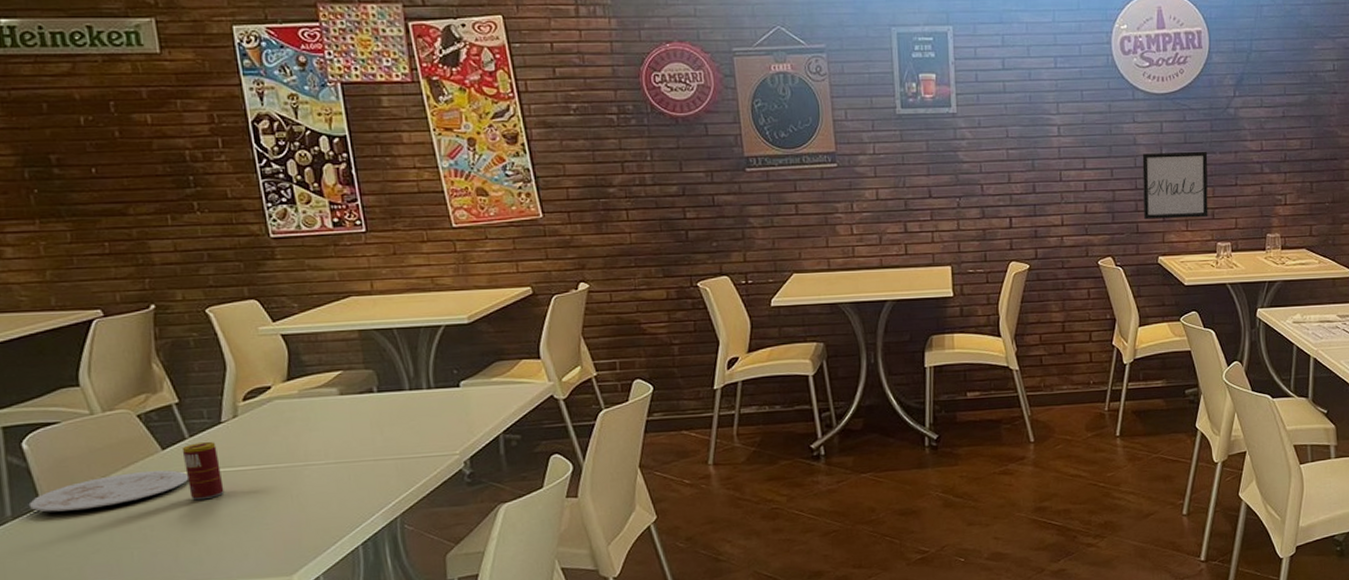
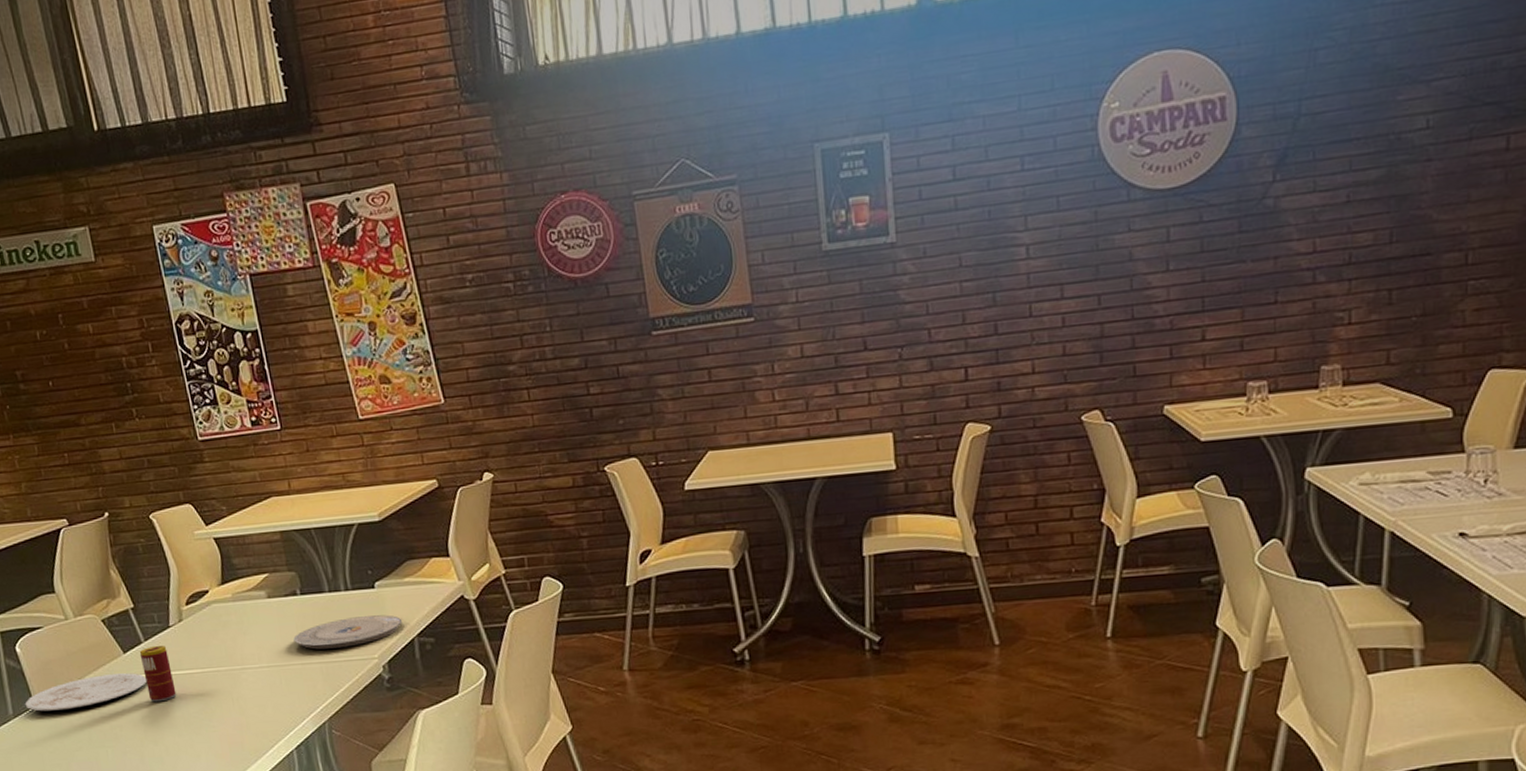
plate: none [366,412,488,446] -> present [293,615,403,650]
wall art: present [1142,151,1208,220] -> none [1141,260,1235,358]

